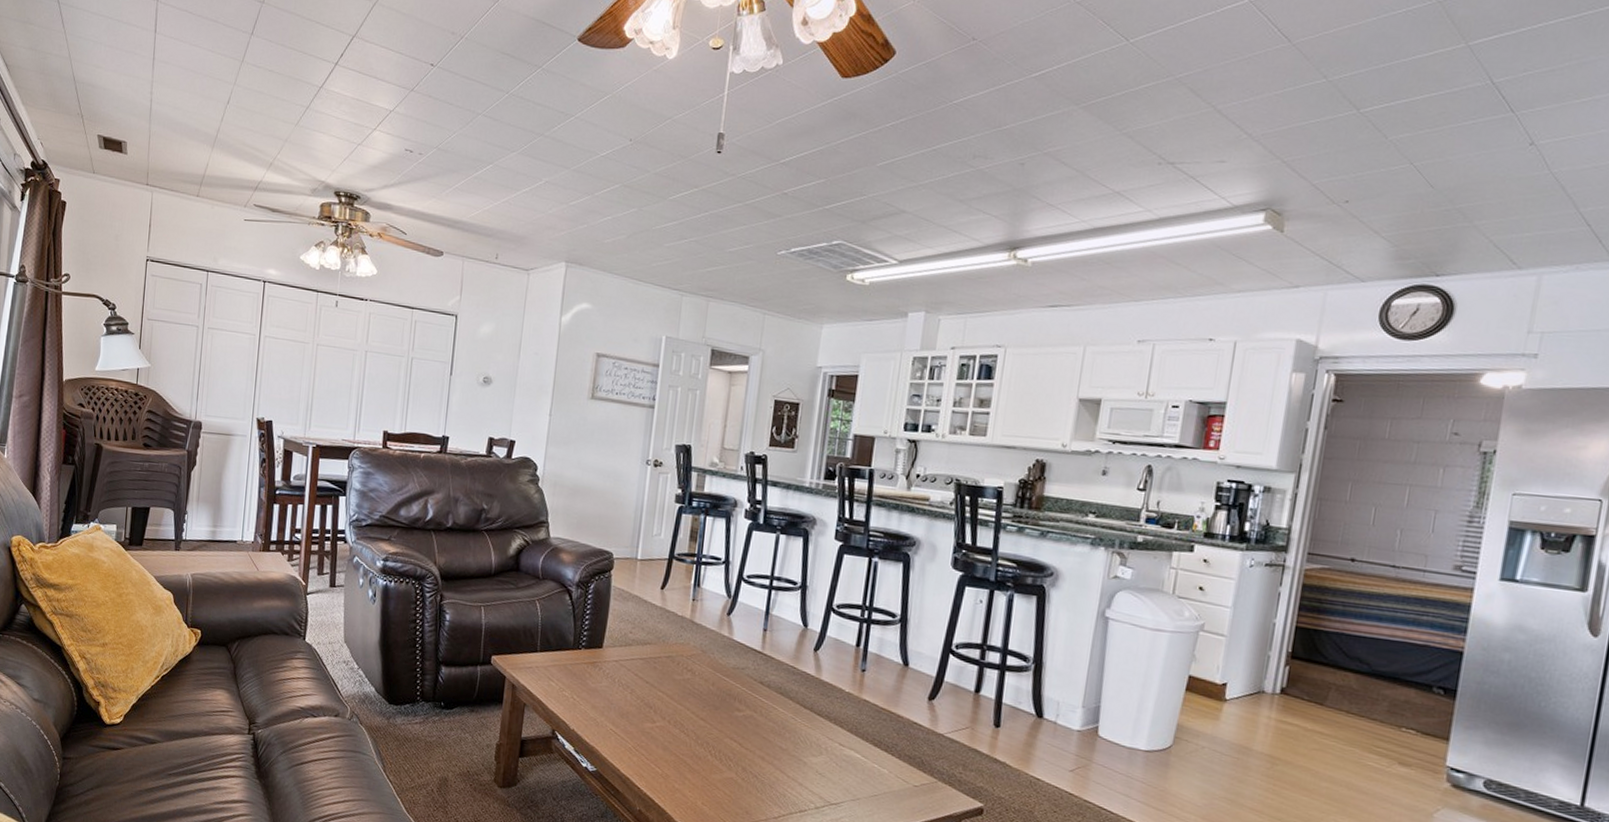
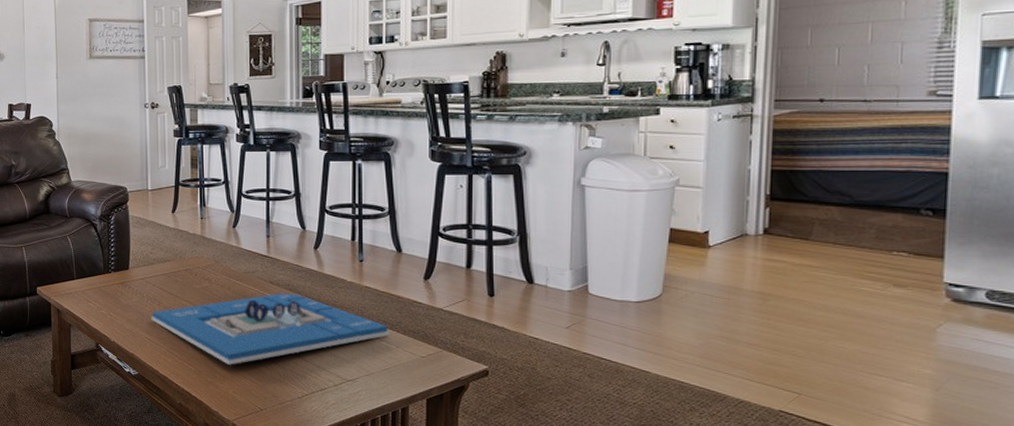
architectural model: none [620,696,884,772] -> present [151,293,390,365]

